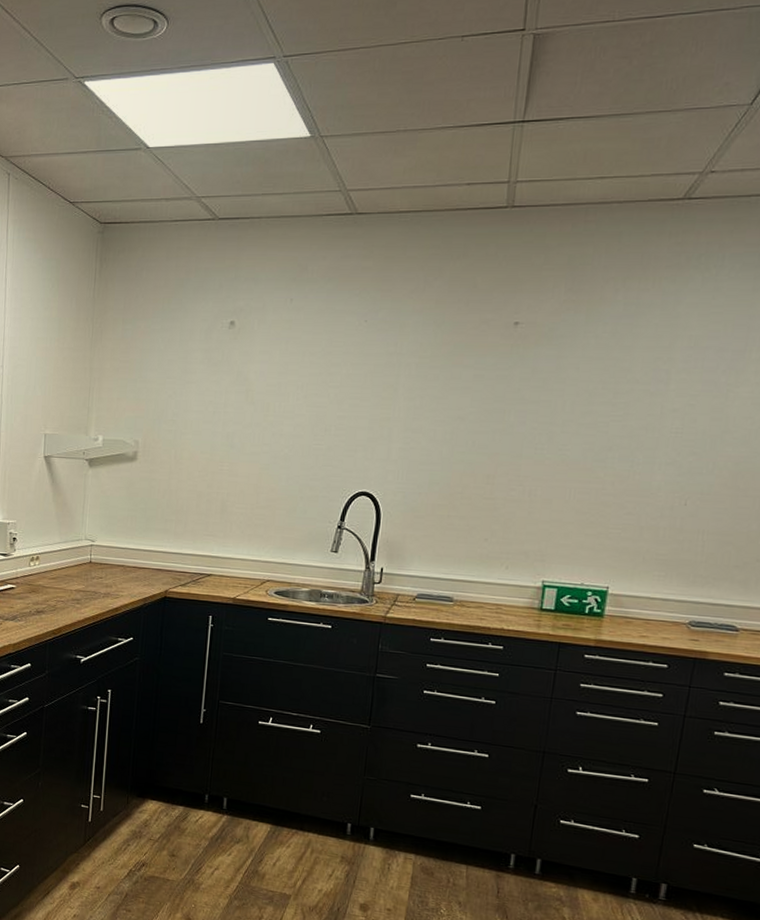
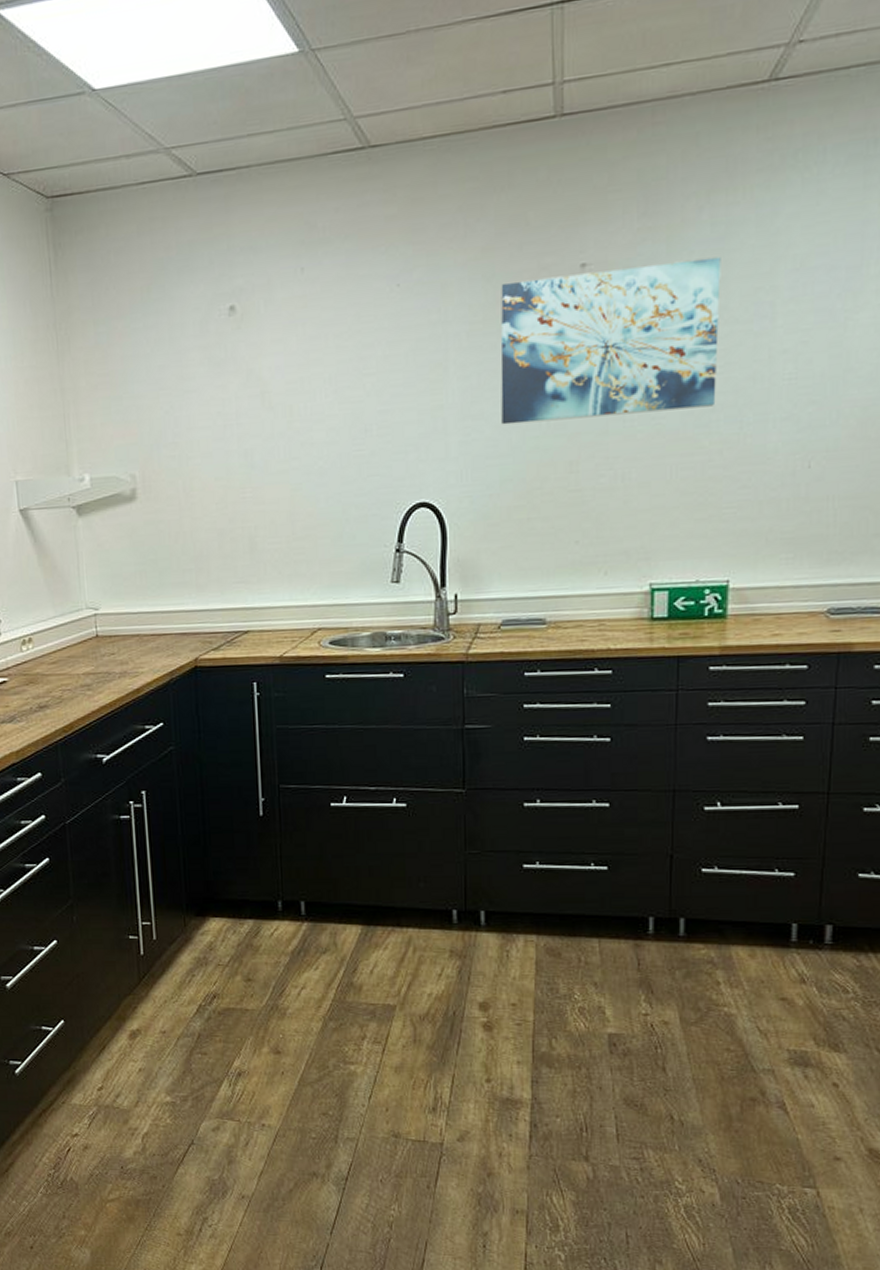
wall art: none [435,329,630,446] -> present [500,256,721,425]

